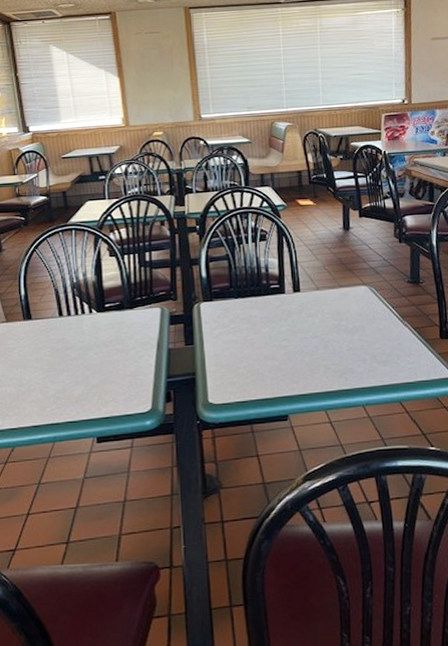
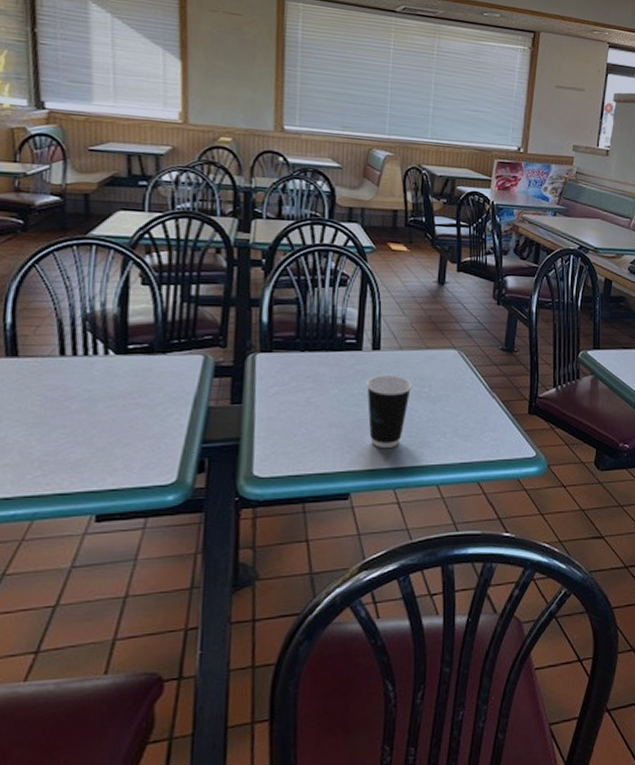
dixie cup: none [291,312,331,376] -> present [365,375,413,449]

